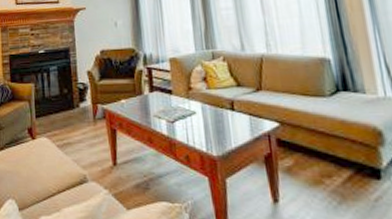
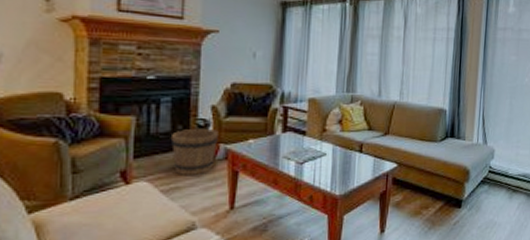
bucket: none [60,91,96,132] -> present [171,128,218,175]

